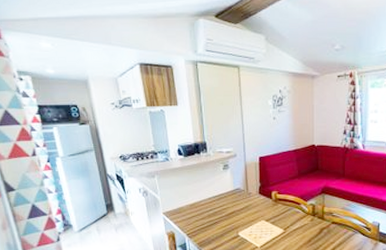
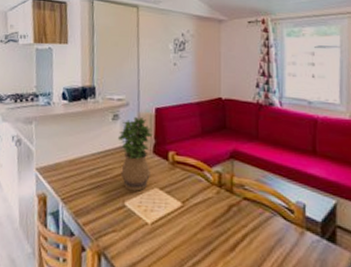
potted plant: none [229,165,258,224] -> present [117,116,152,191]

